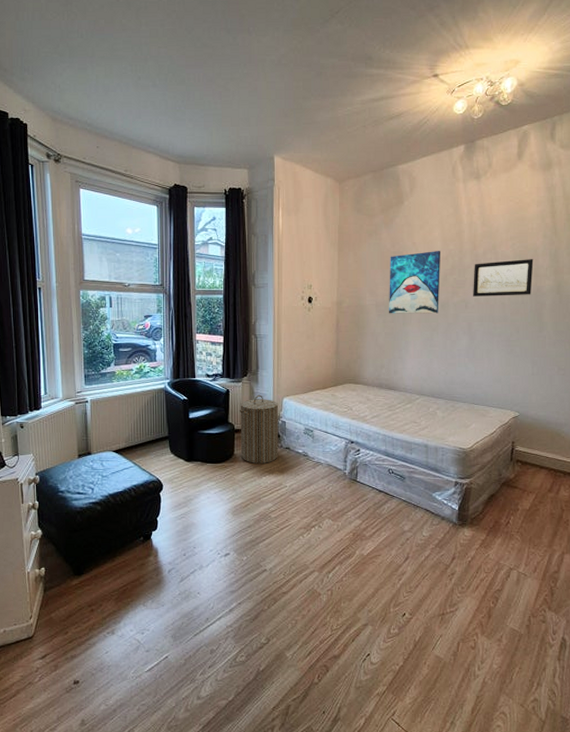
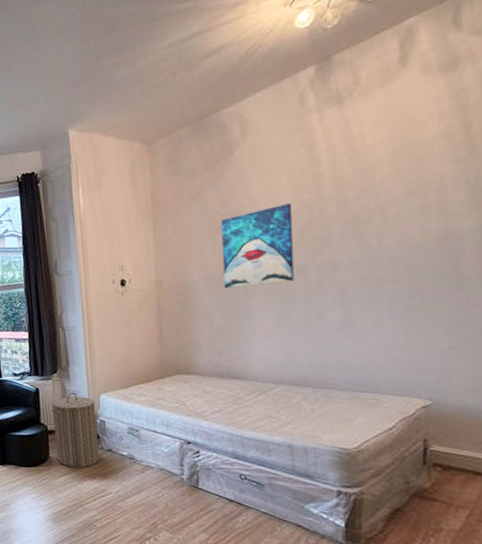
wall art: present [473,259,534,297] -> none [342,193,440,255]

